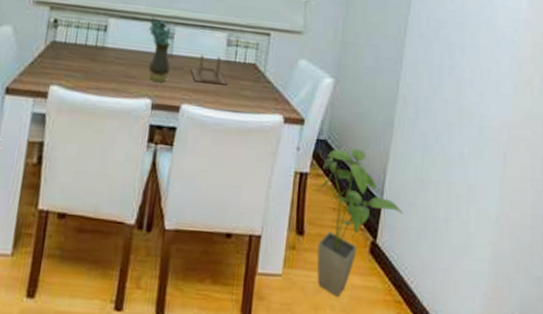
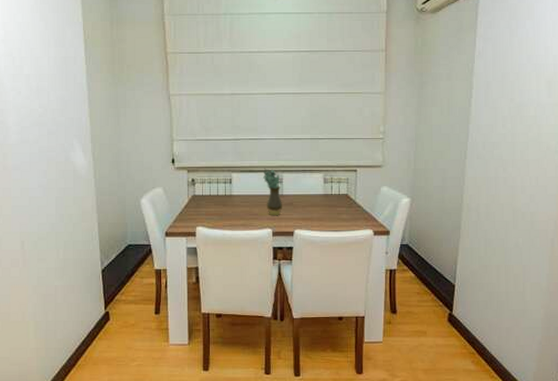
napkin holder: present [191,54,227,86] -> none [299,192,327,213]
house plant: present [316,148,403,297] -> none [405,247,472,353]

